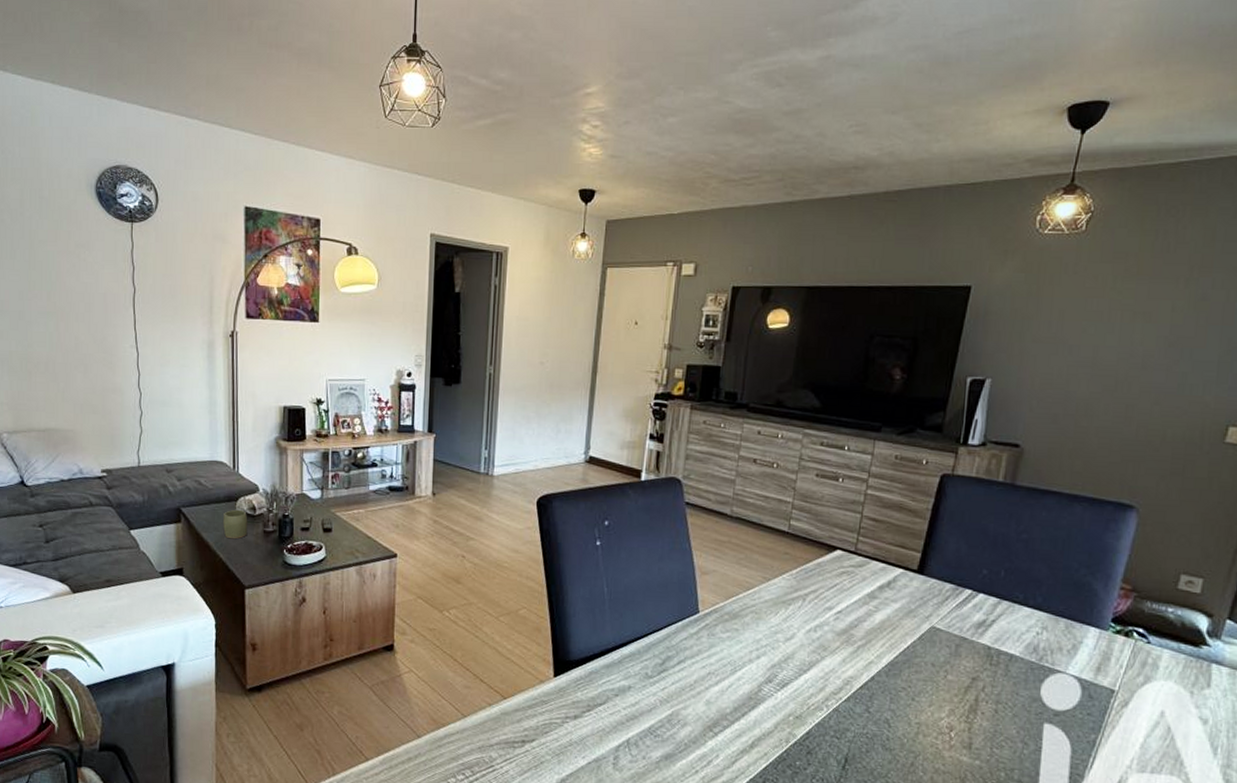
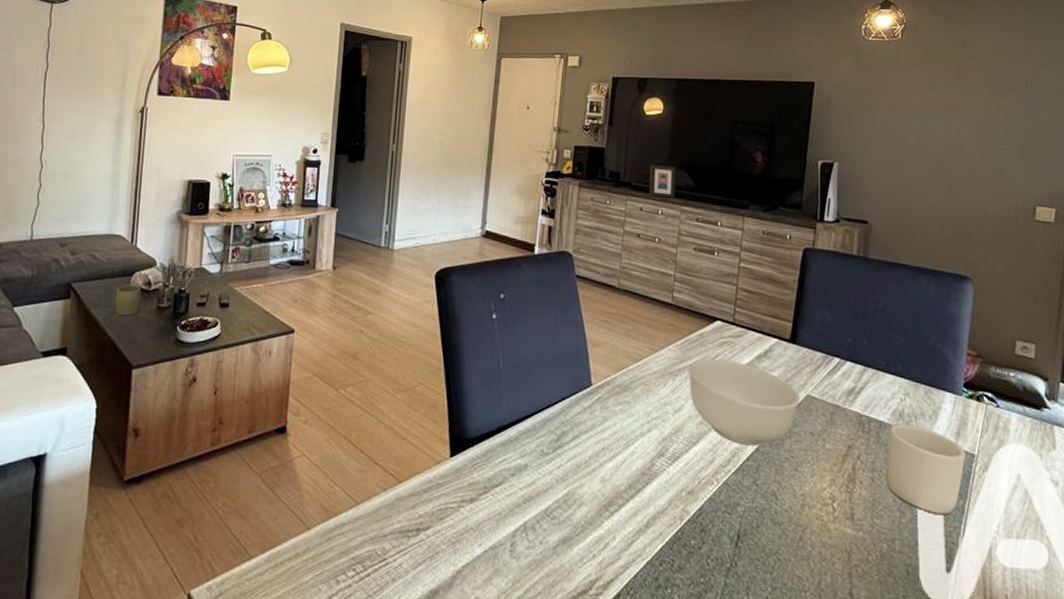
picture frame: none [768,384,800,421] -> present [649,164,676,198]
bowl: none [803,588,924,675] -> present [689,358,800,446]
mug: none [1012,656,1105,749] -> present [886,423,966,516]

